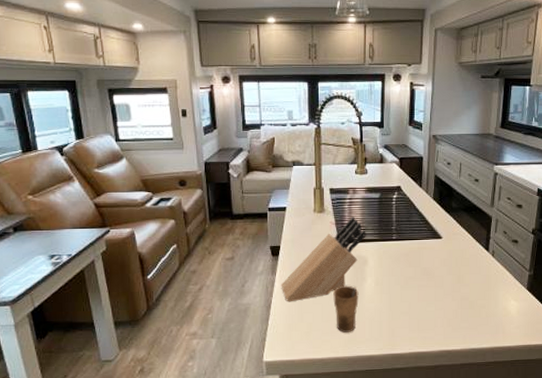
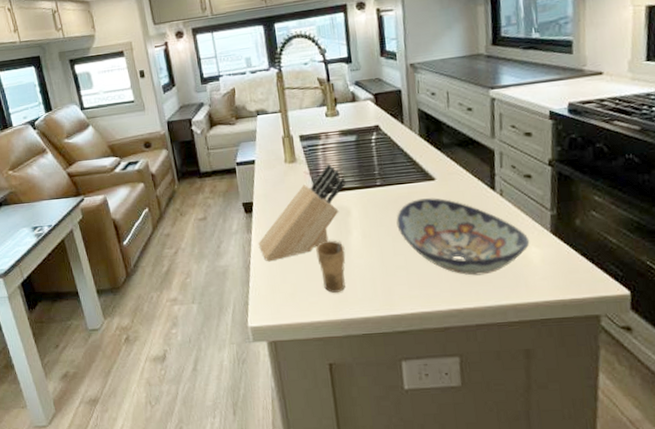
decorative bowl: none [406,254,510,322] -> present [396,198,530,276]

